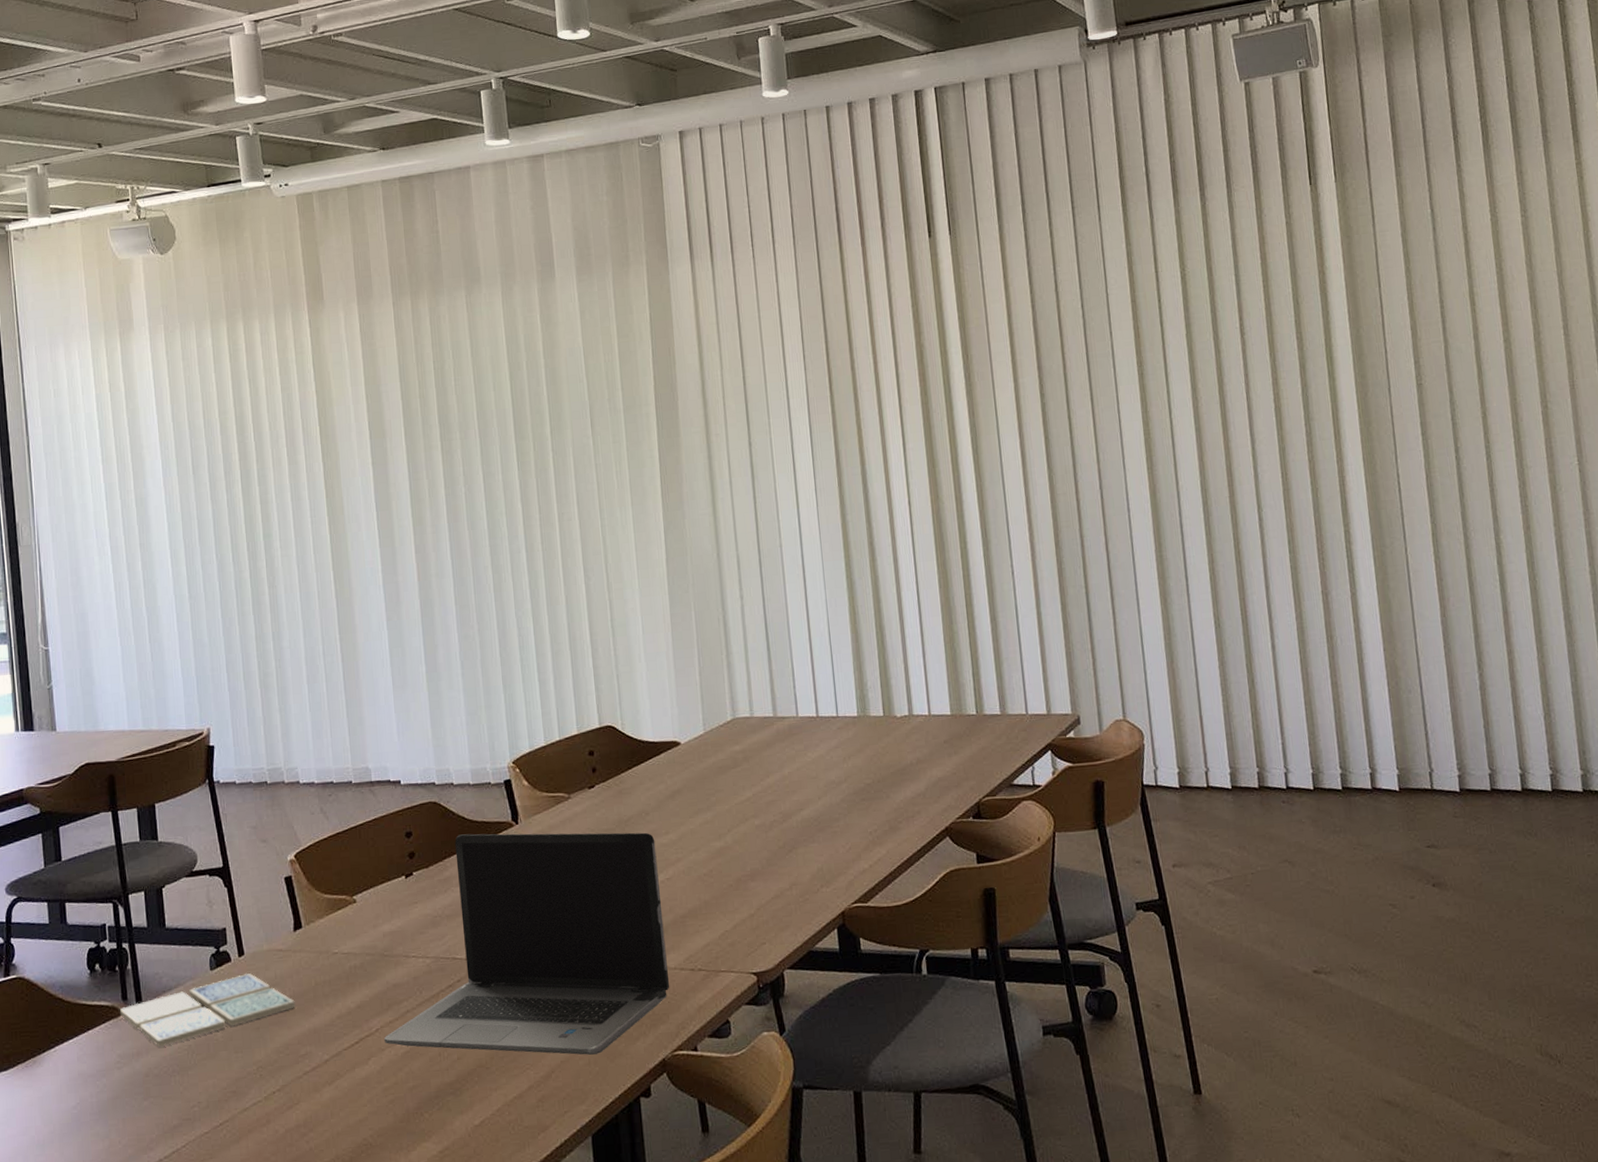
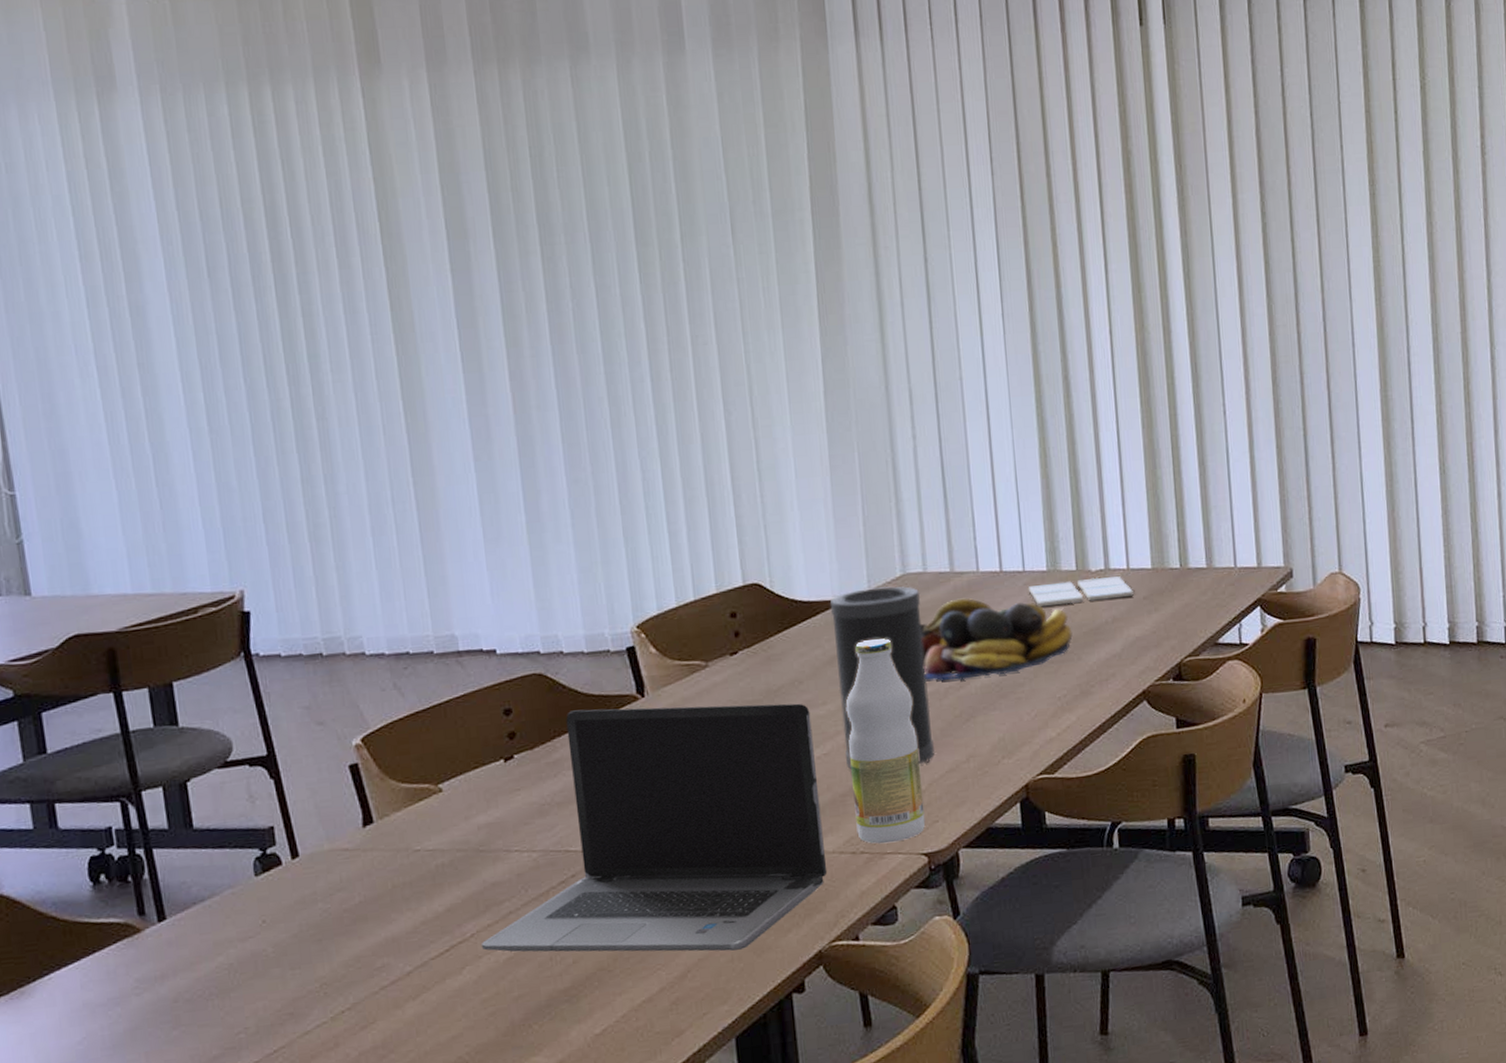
drink coaster: present [119,973,296,1047] -> none [135,877,369,968]
speaker: none [672,729,763,893] -> present [831,586,936,769]
bottle: none [685,775,754,963] -> present [845,638,926,844]
fruit bowl: none [748,740,881,814] -> present [920,597,1073,680]
drink coaster: none [841,722,936,749] -> present [1028,576,1135,607]

